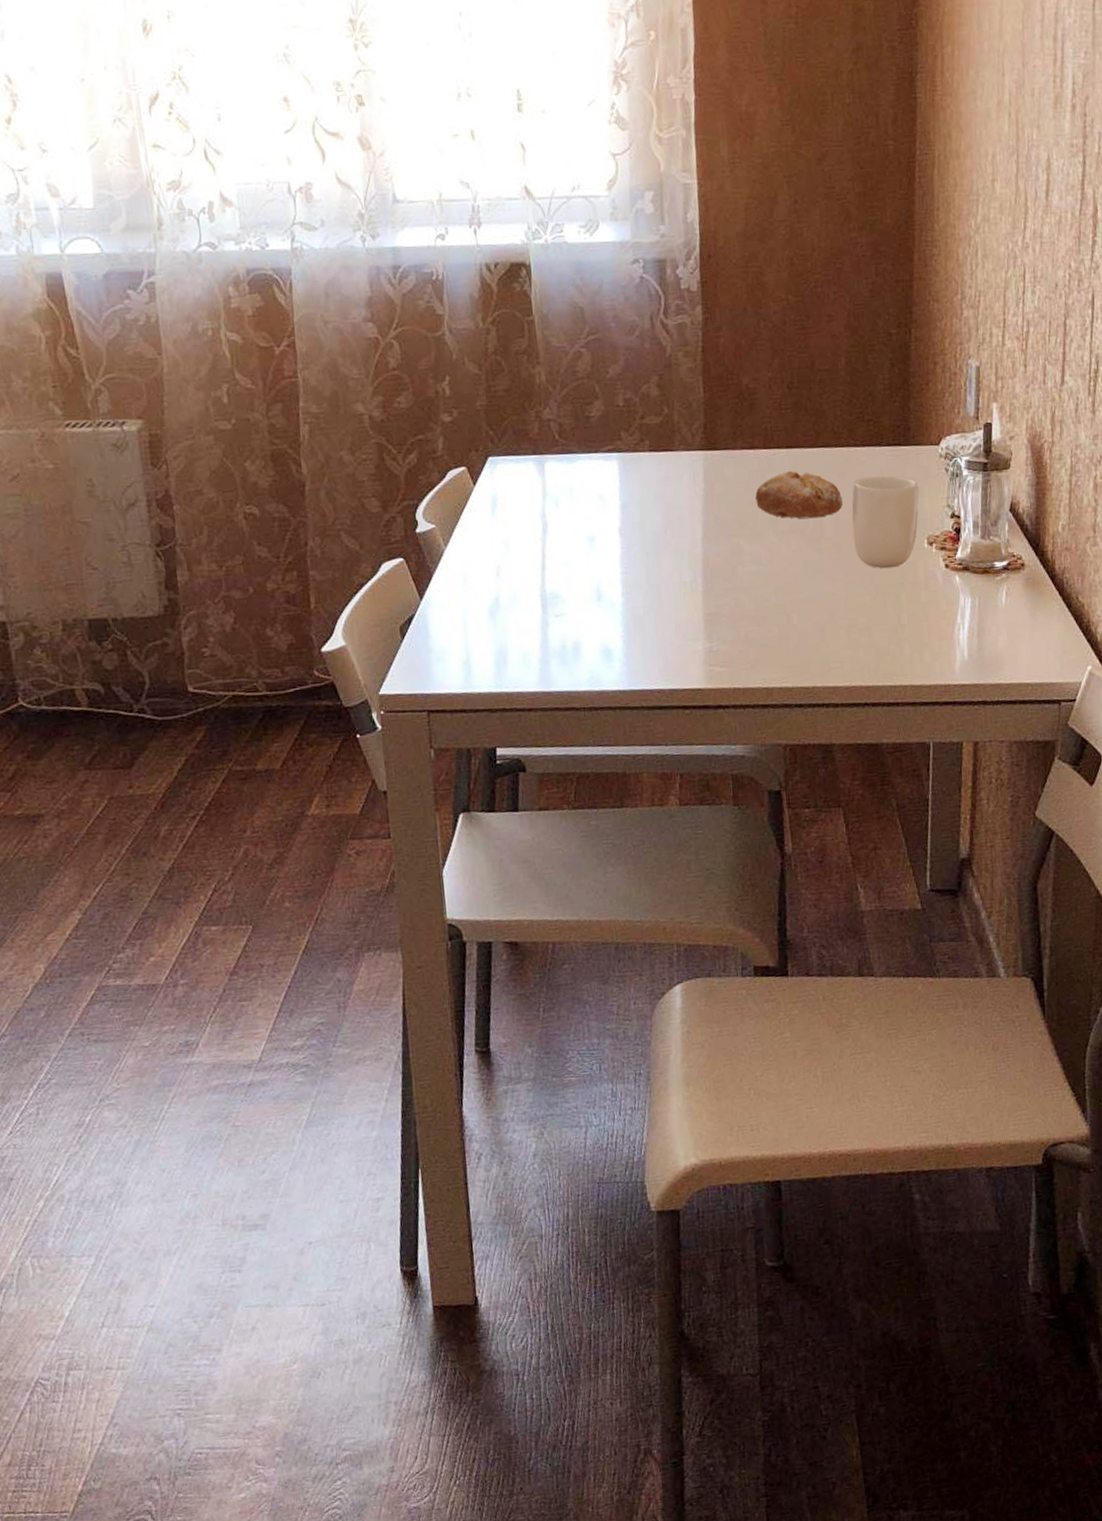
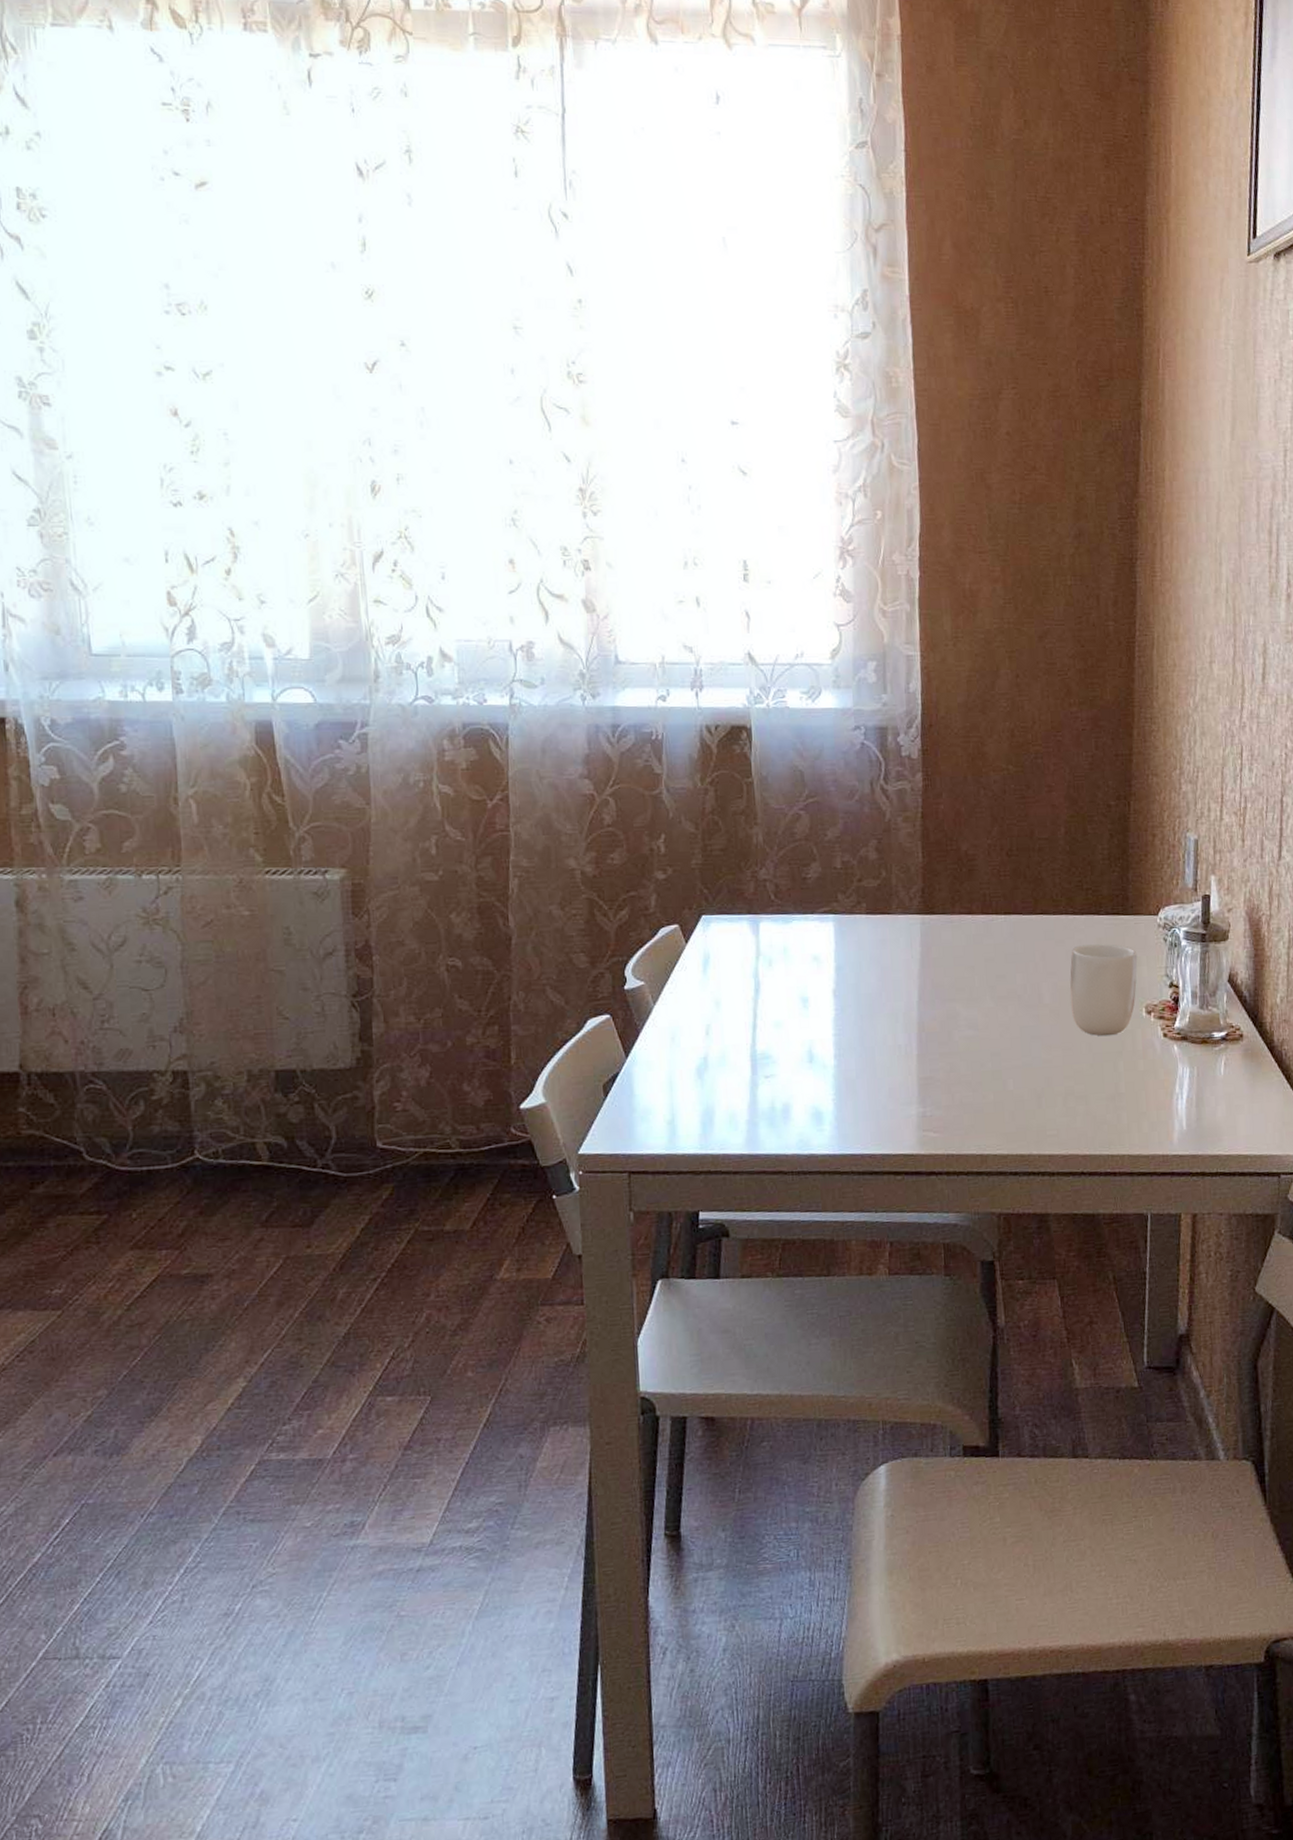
bread: present [755,471,843,519] -> none [973,937,1061,985]

